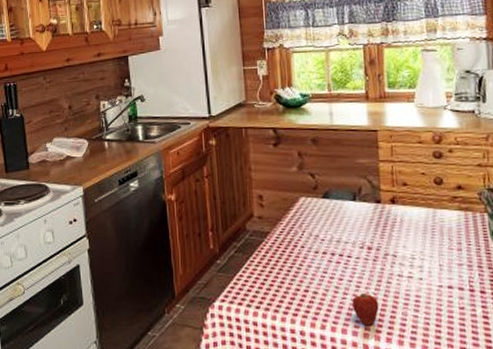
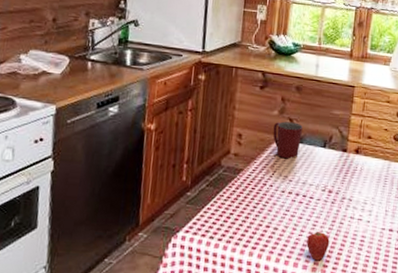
mug: none [294,177,327,217] -> present [273,121,303,159]

